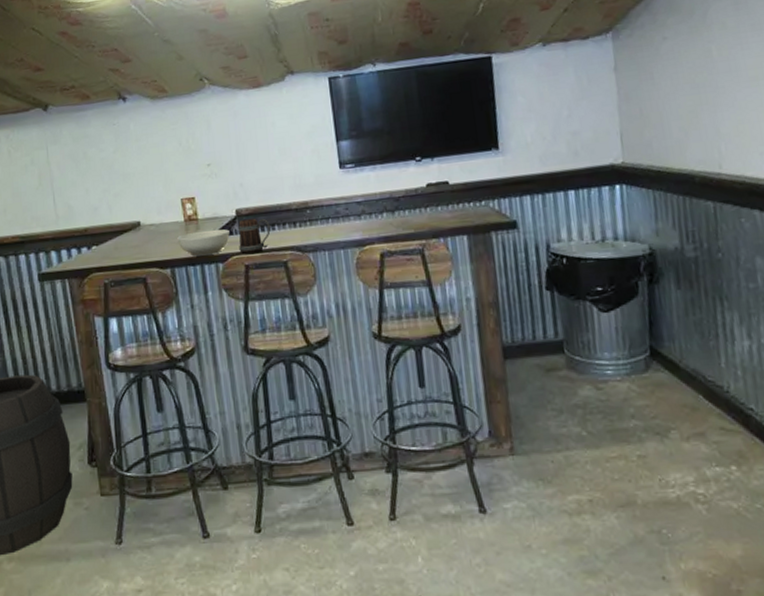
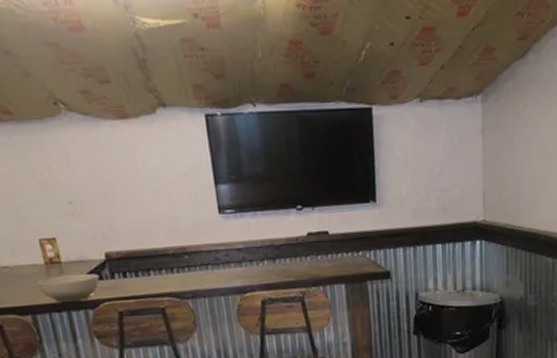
beer mug: present [238,219,271,254] -> none [108,263,146,300]

